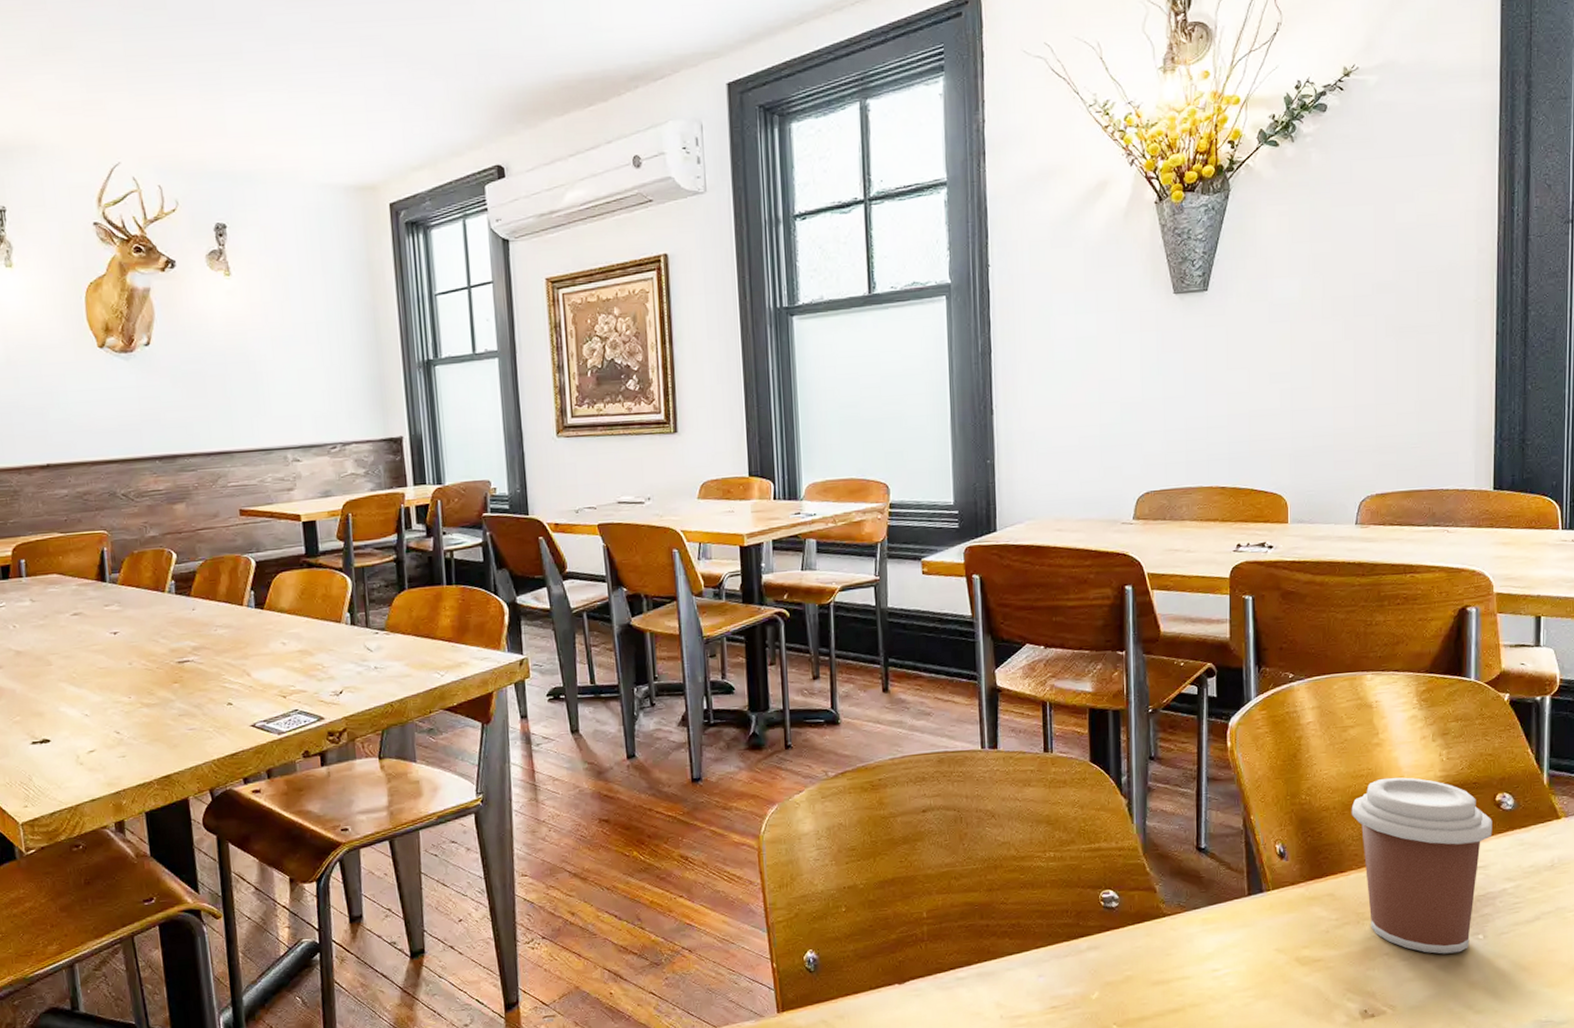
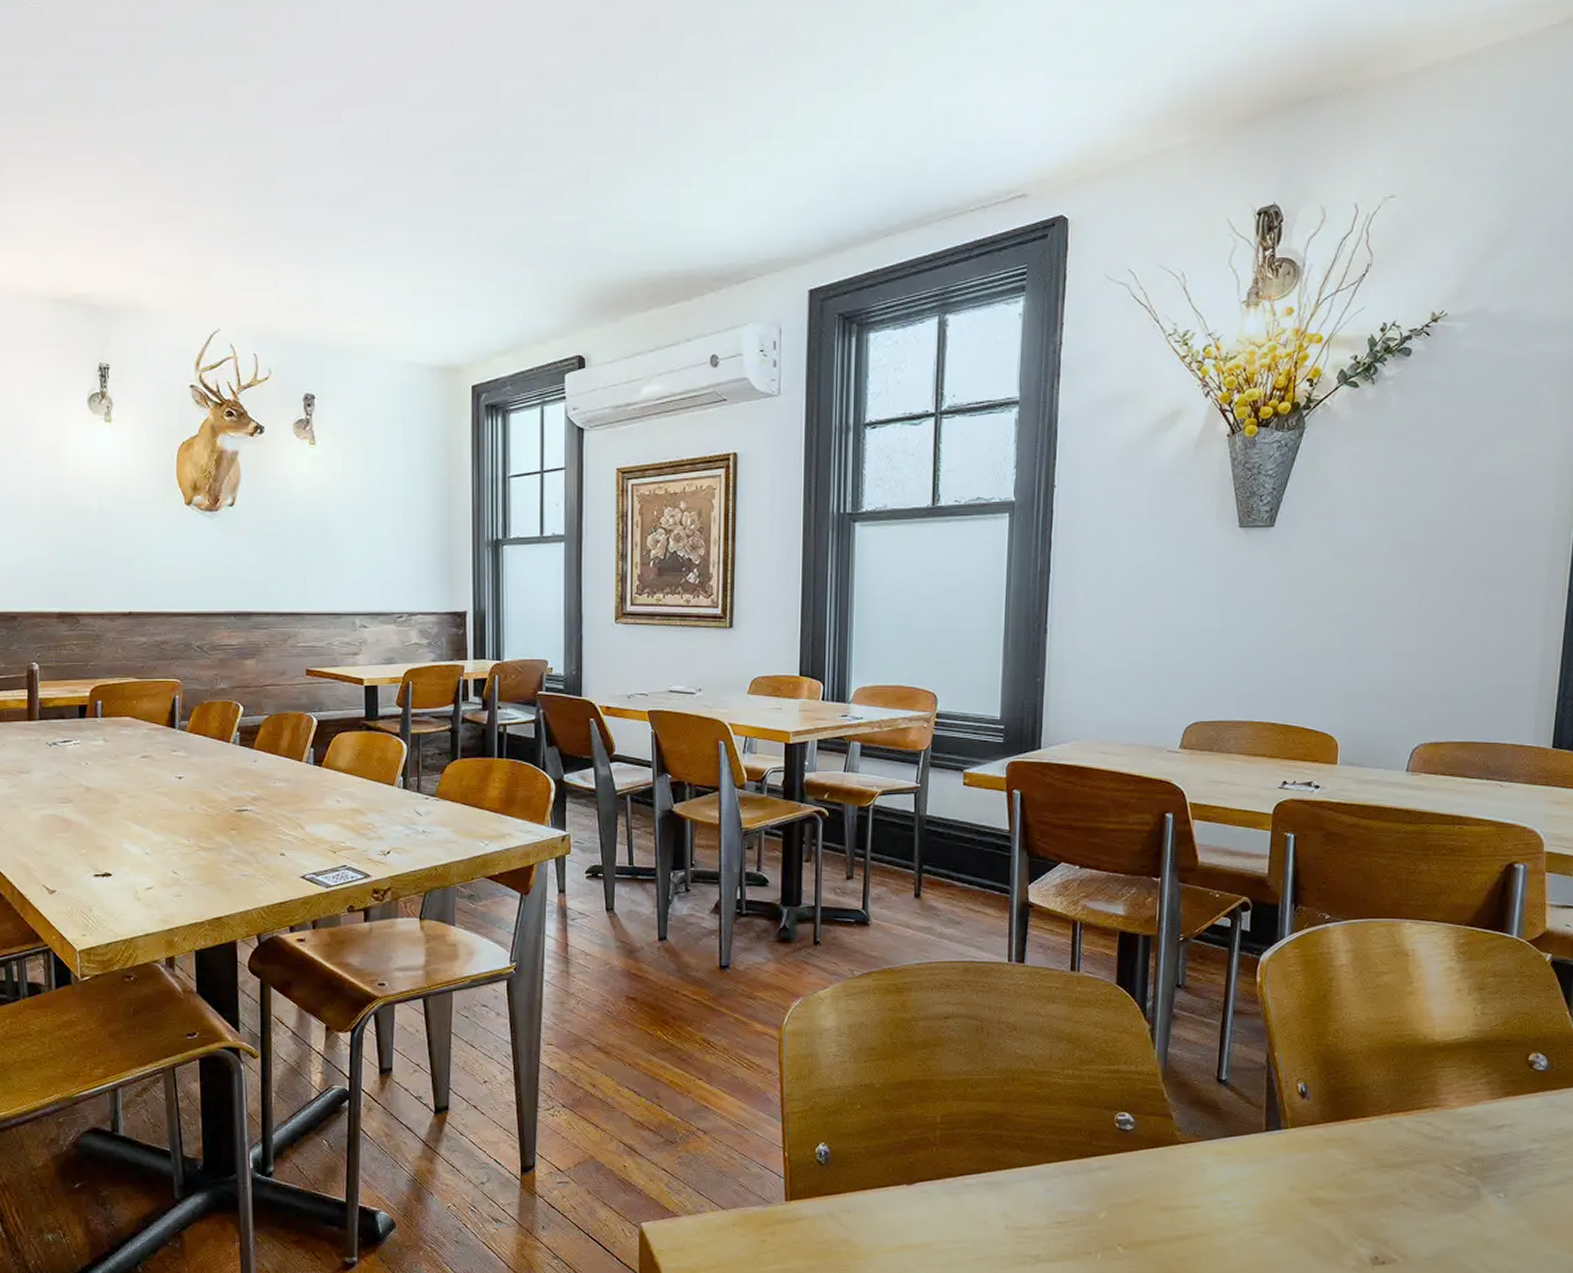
coffee cup: present [1351,777,1493,954] -> none [1378,1027,1523,1209]

